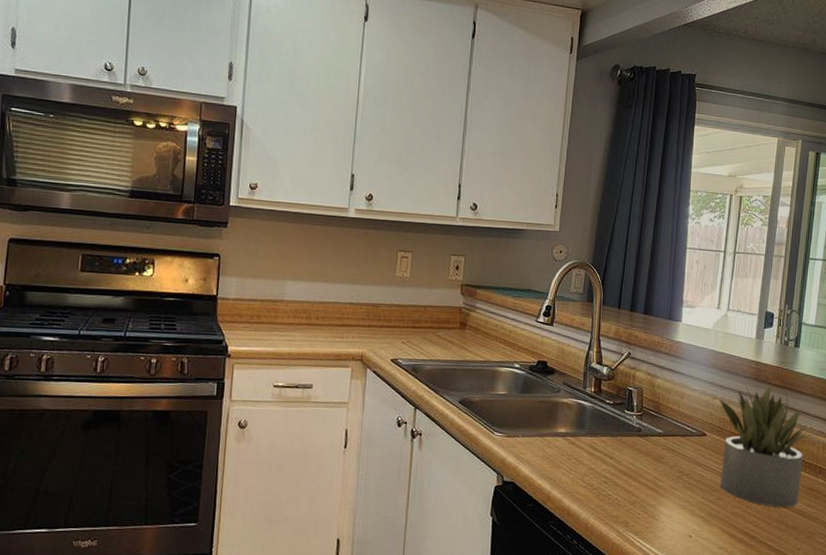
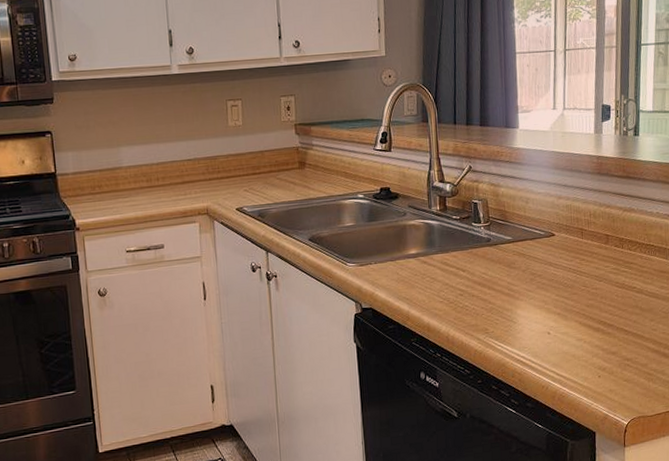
succulent plant: present [719,385,813,508] -> none [564,177,660,294]

